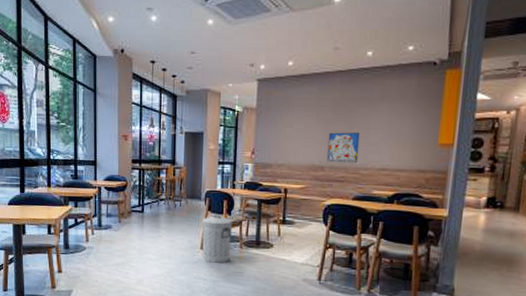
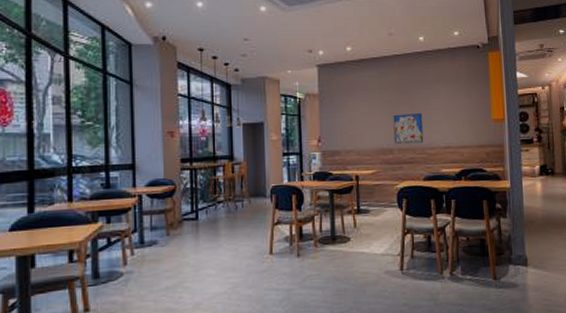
trash can: present [202,215,233,263] -> none [269,212,305,269]

